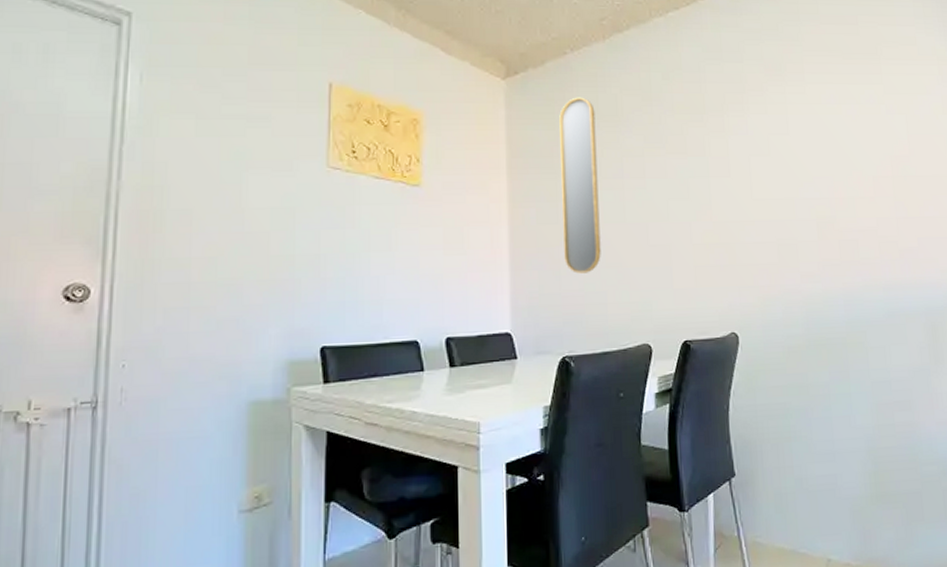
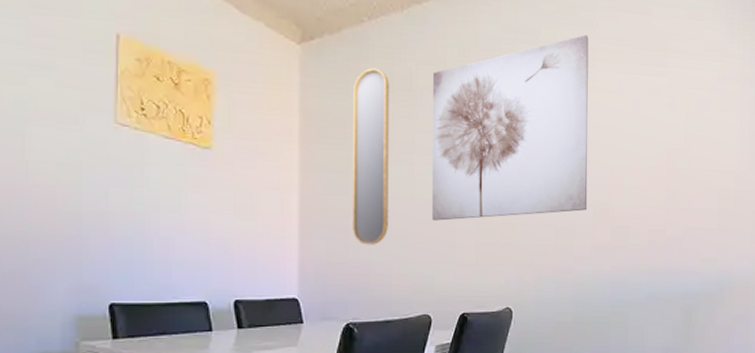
wall art: none [637,49,810,245] -> present [432,34,589,221]

